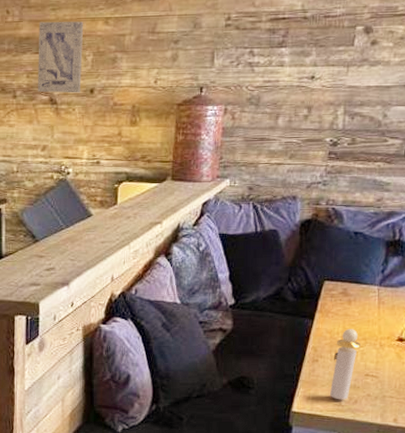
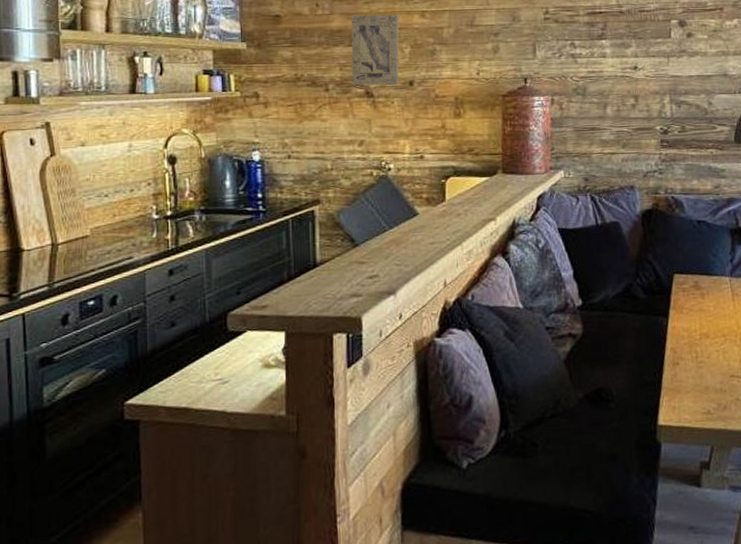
perfume bottle: present [330,329,361,400] -> none [695,325,721,407]

